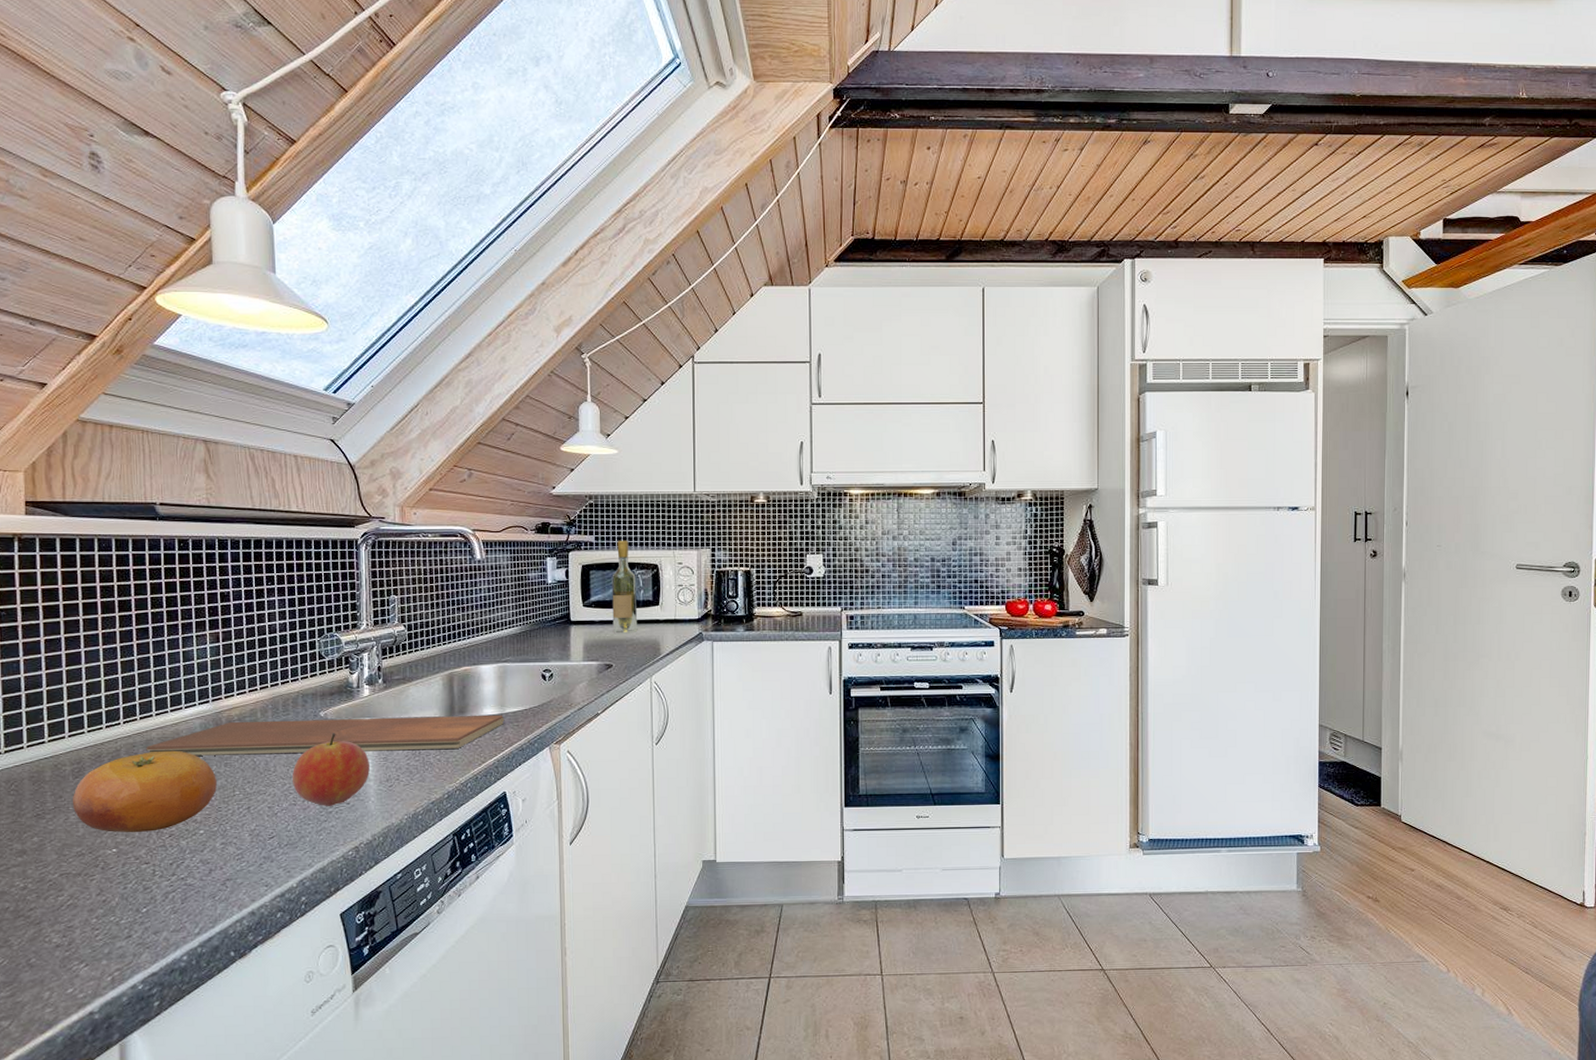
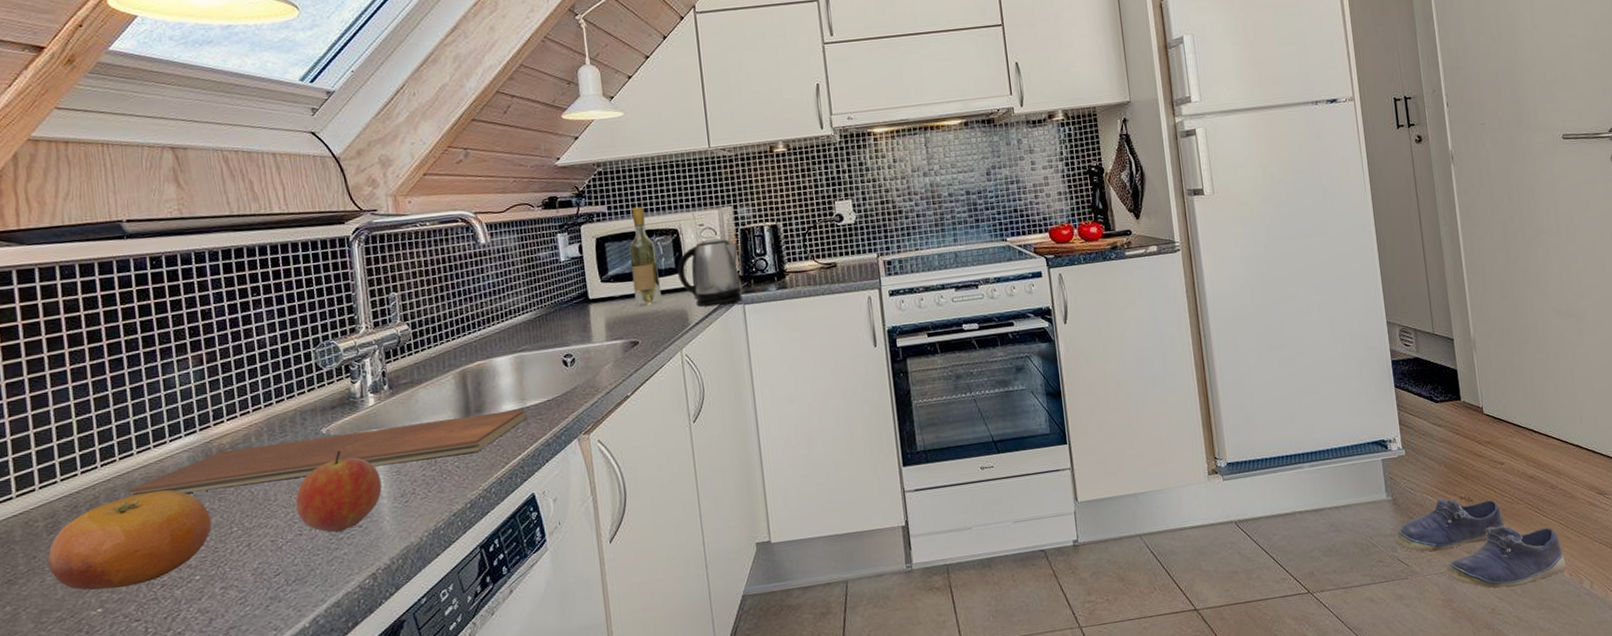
kettle: none [654,578,712,640] -> present [677,238,742,308]
shoe: none [1300,895,1462,985] -> present [1395,498,1567,588]

